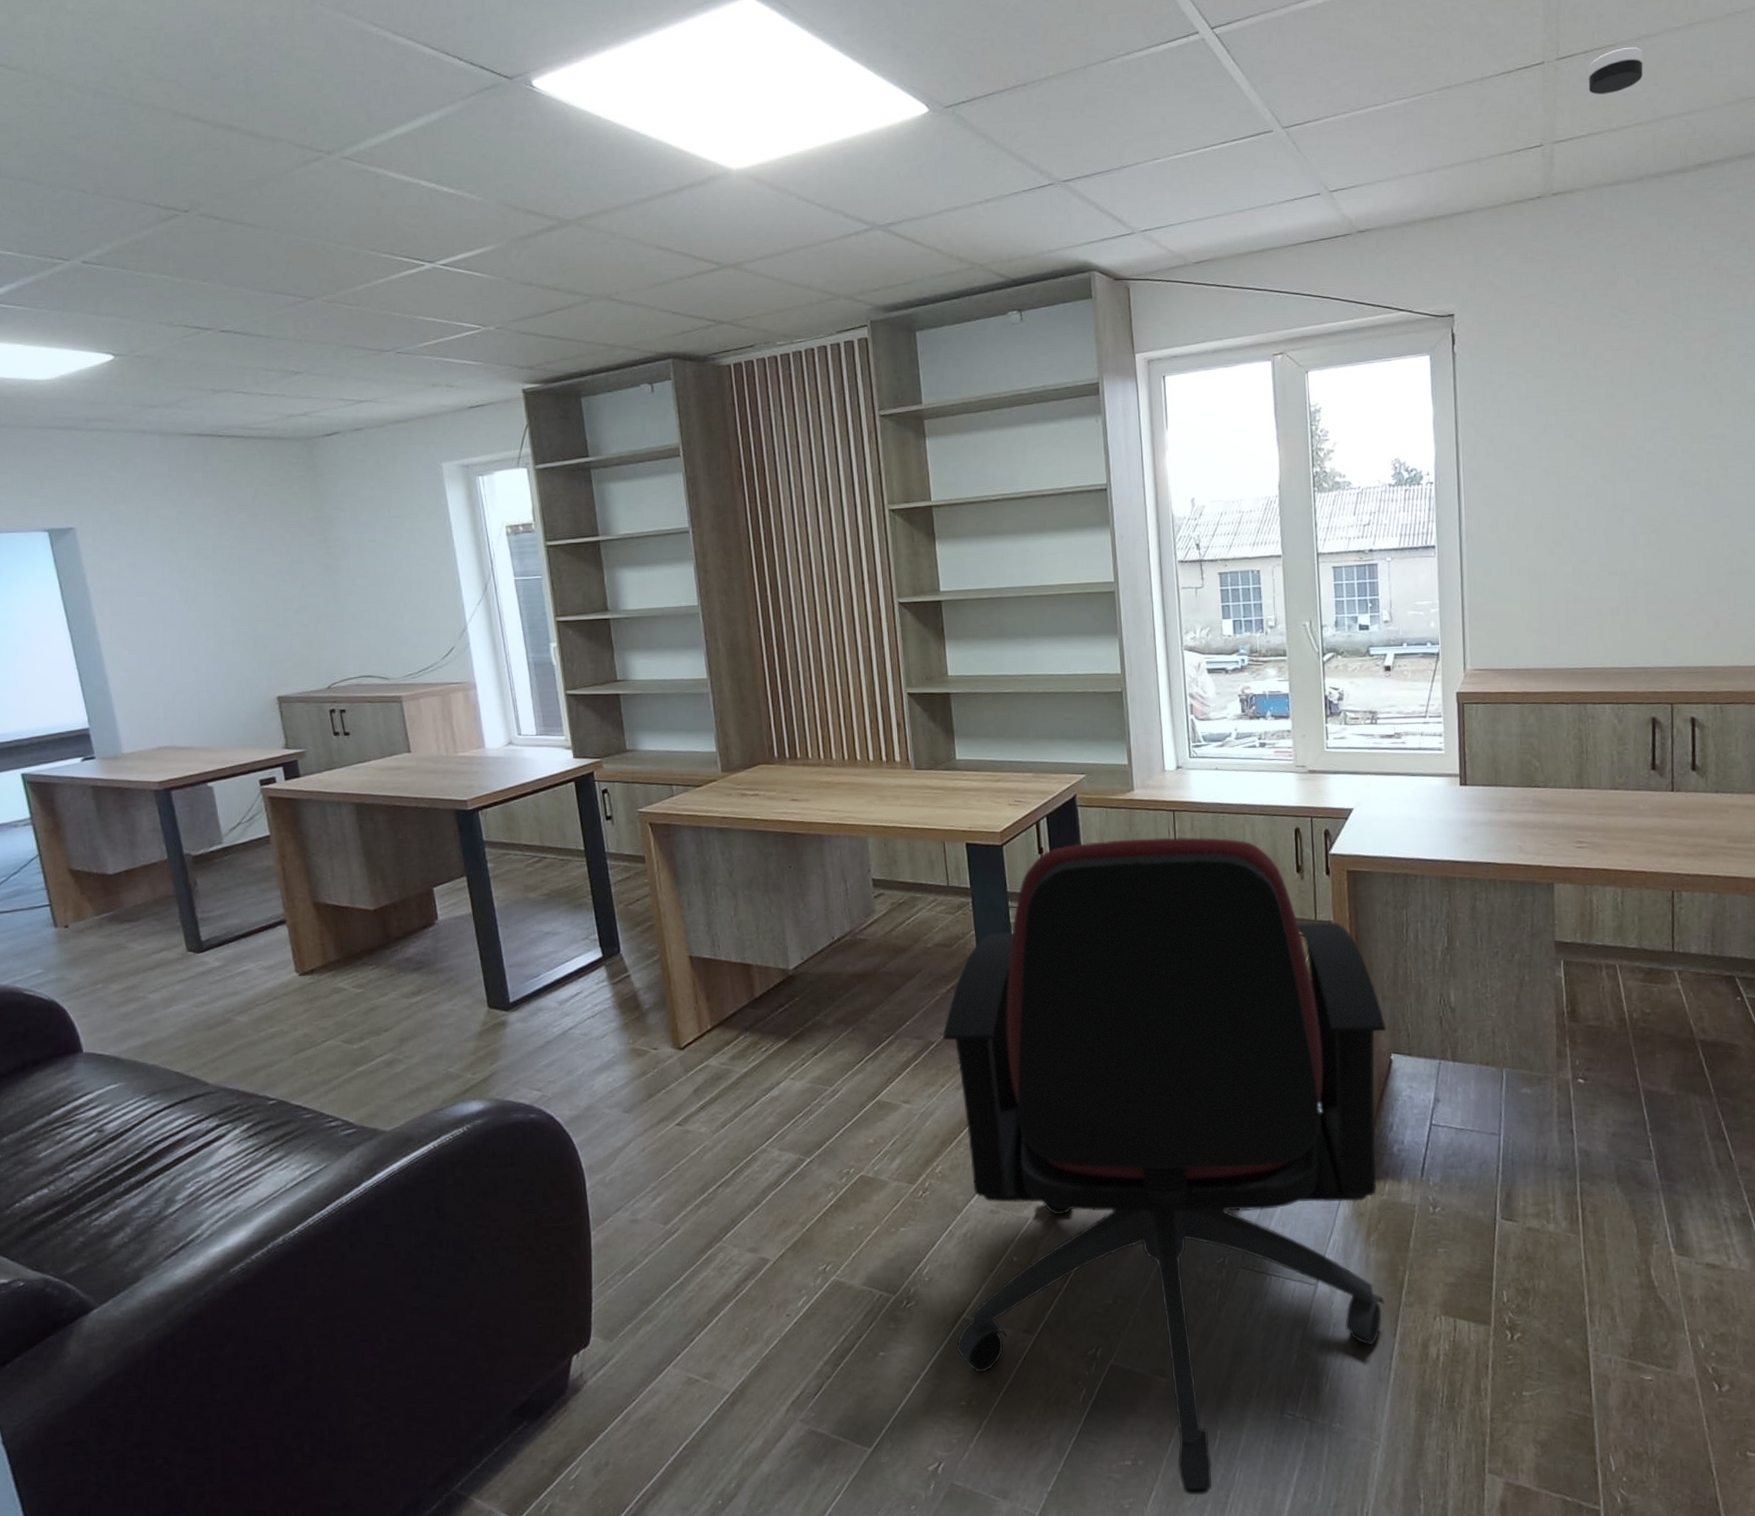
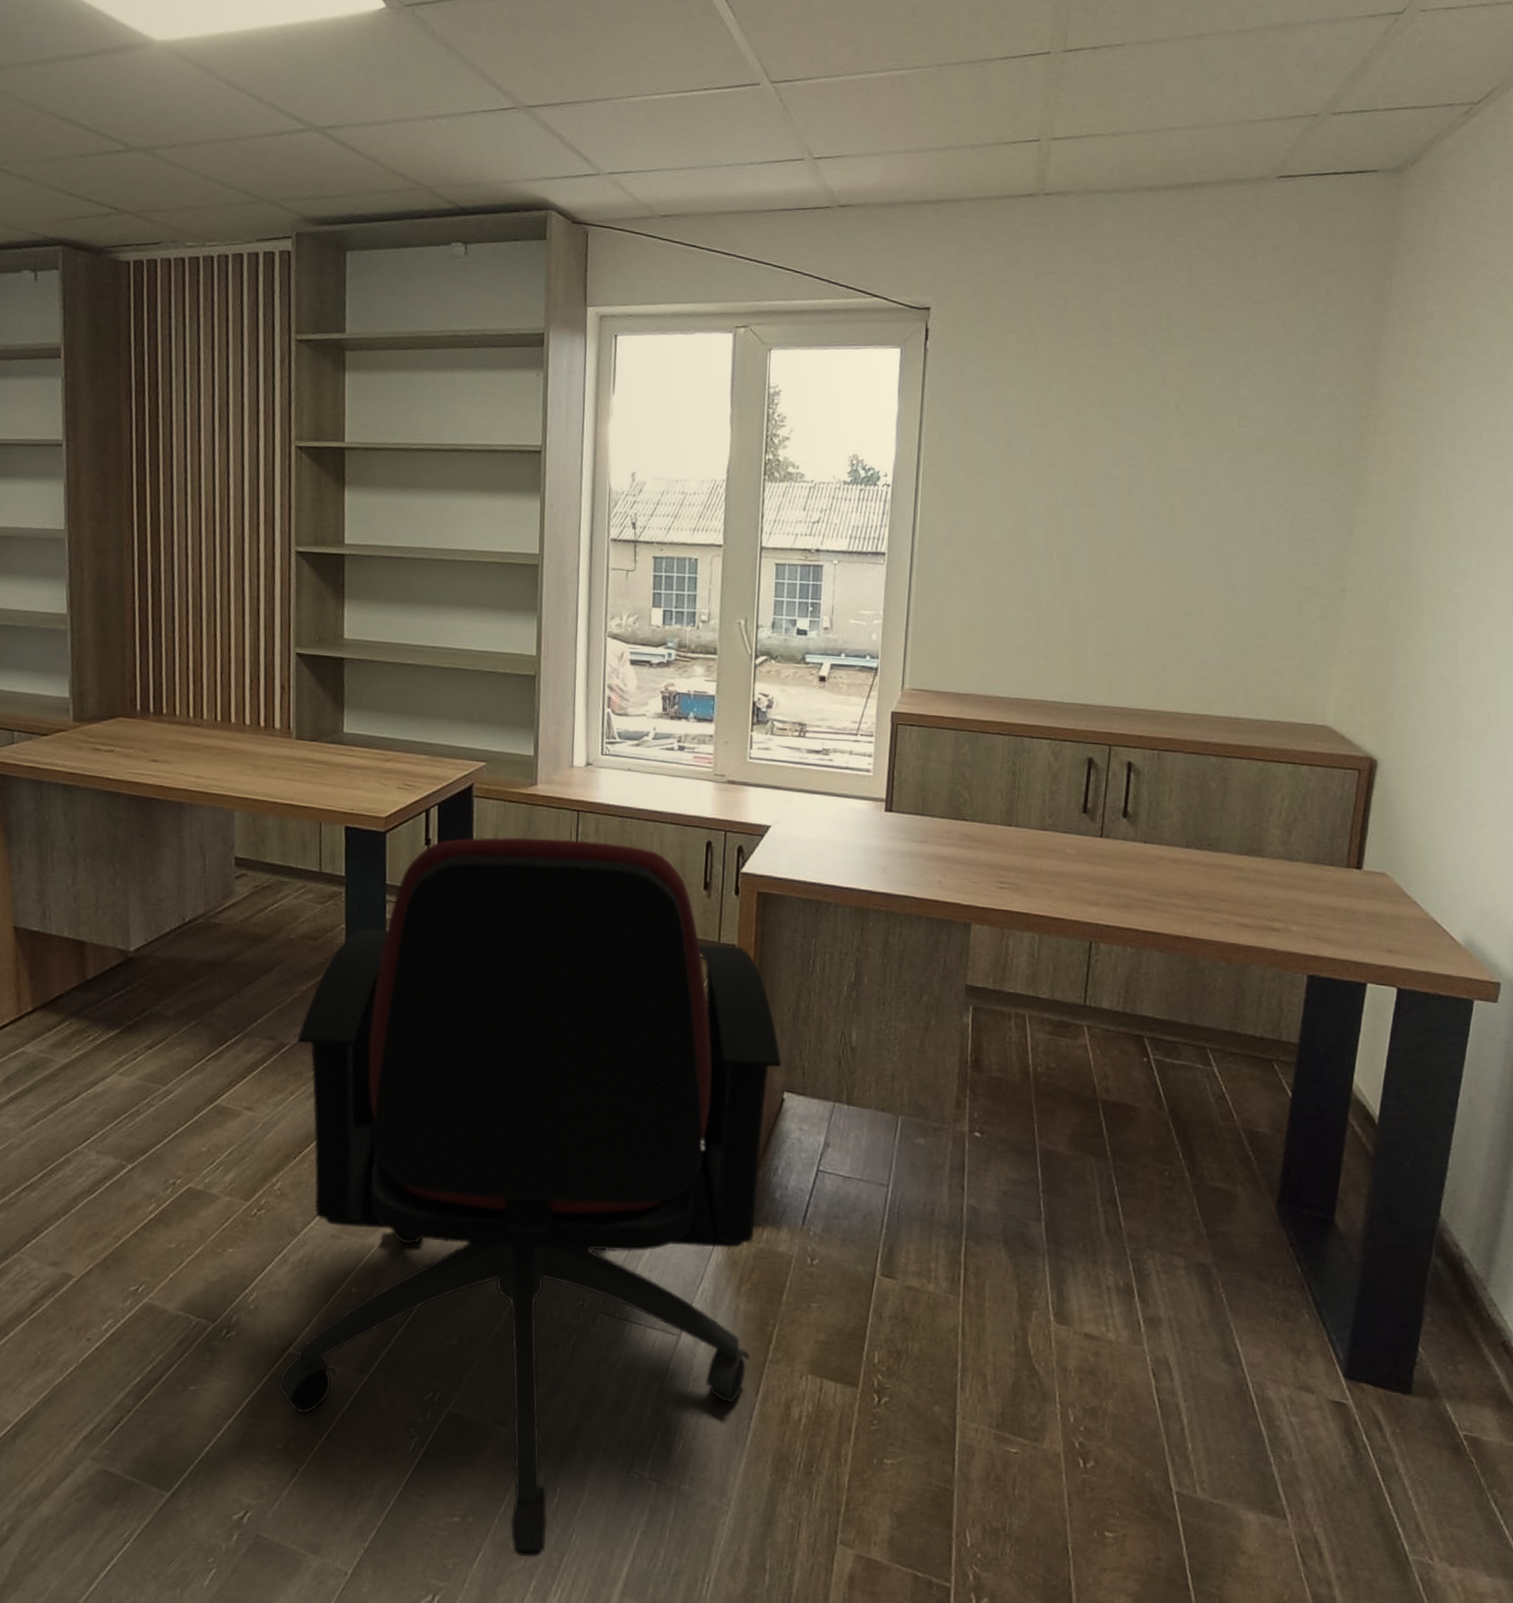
smoke detector: present [1588,47,1643,95] -> none [1092,49,1151,96]

